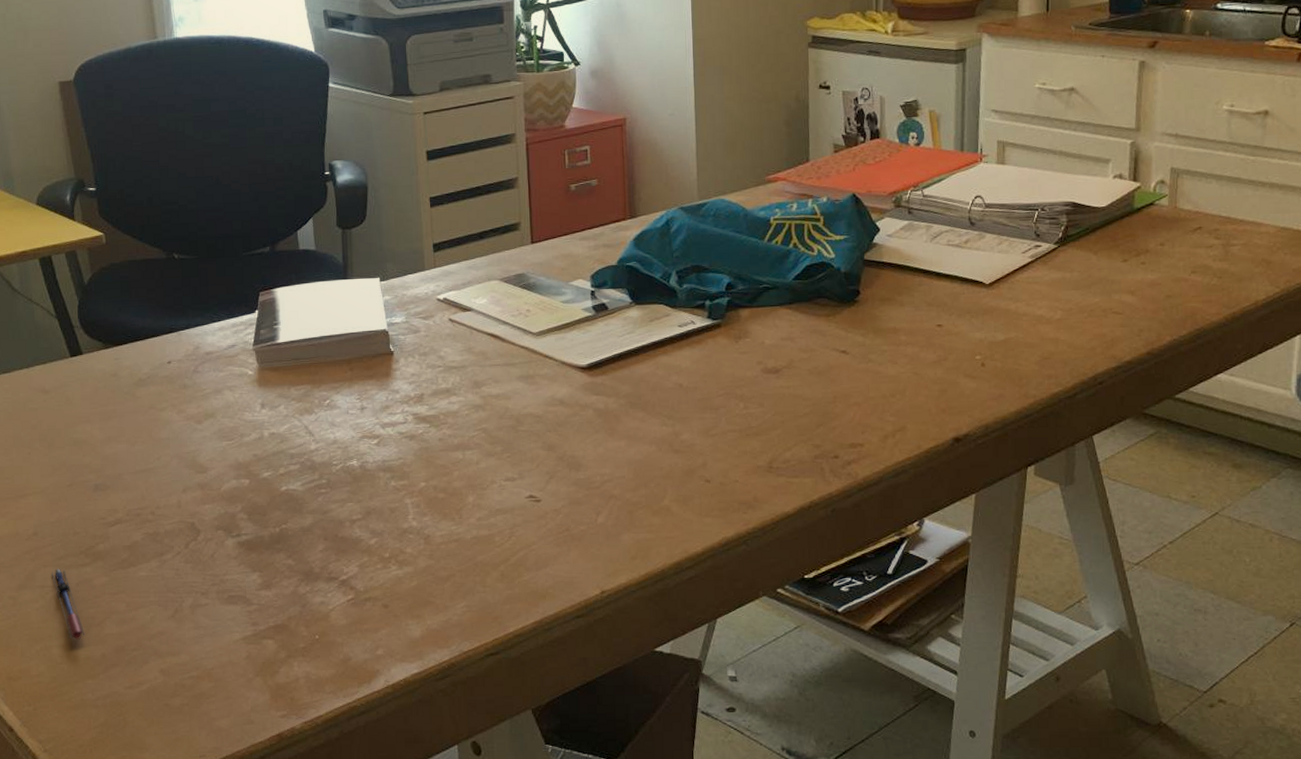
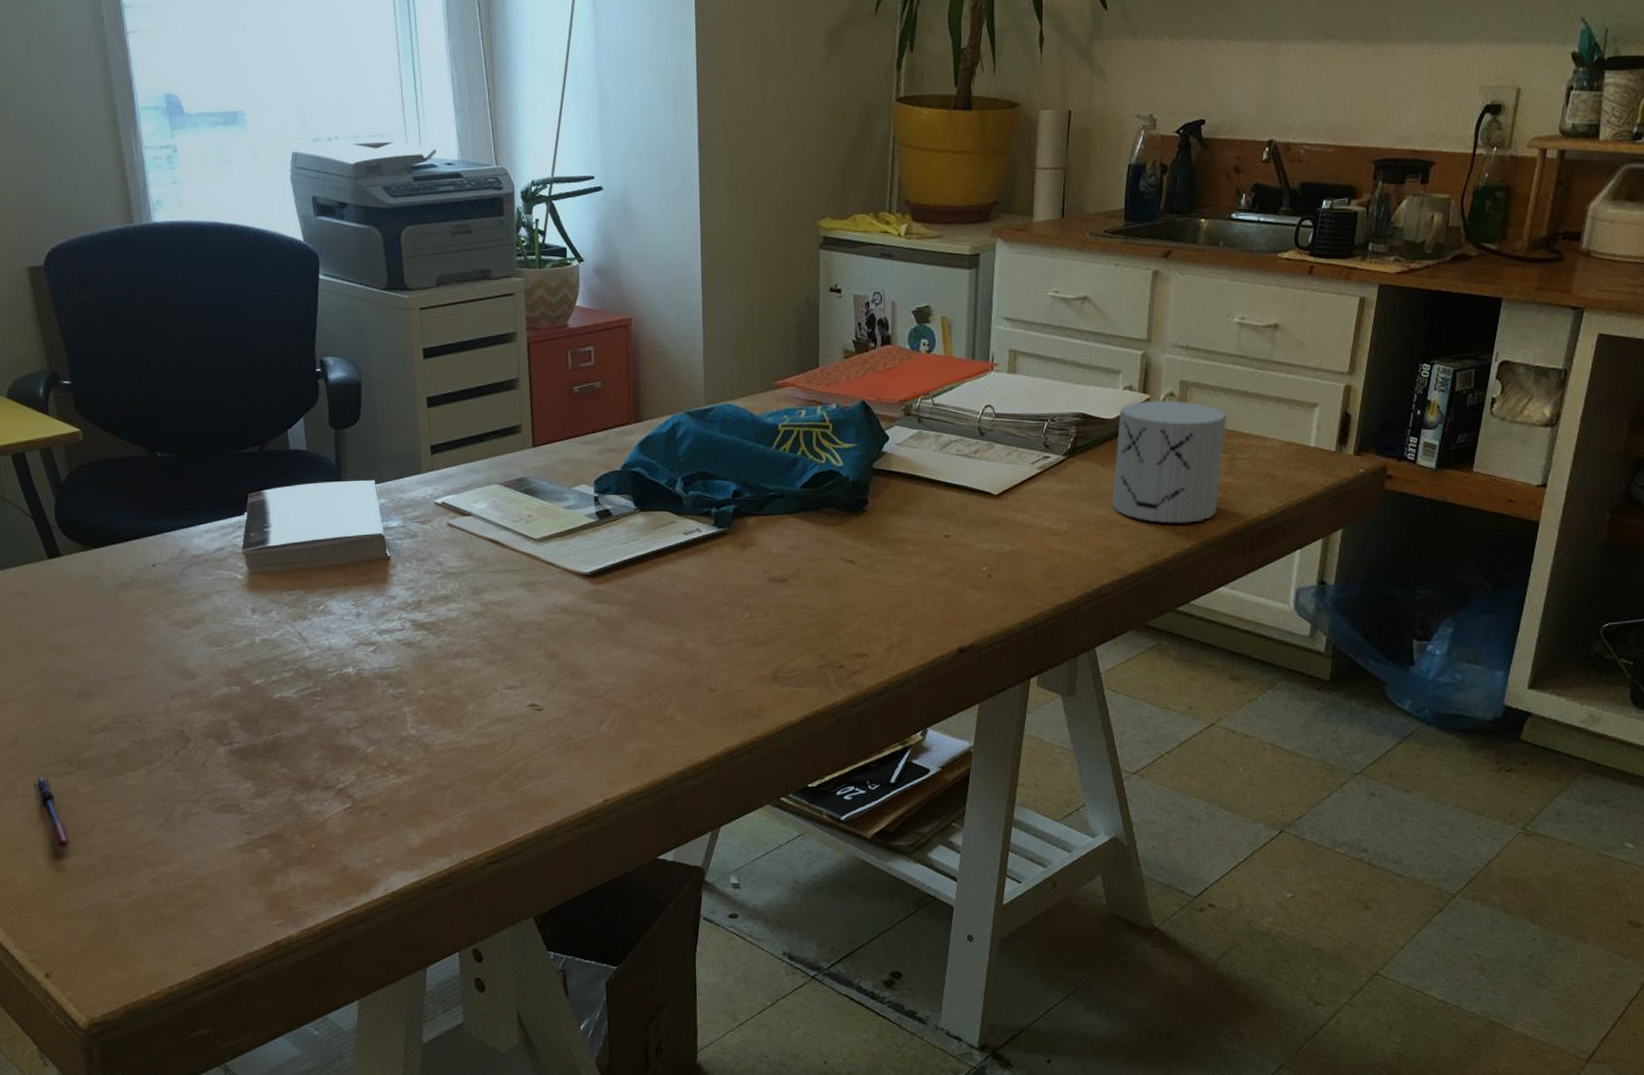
mug: none [1105,187,1220,310] -> present [1112,400,1227,523]

